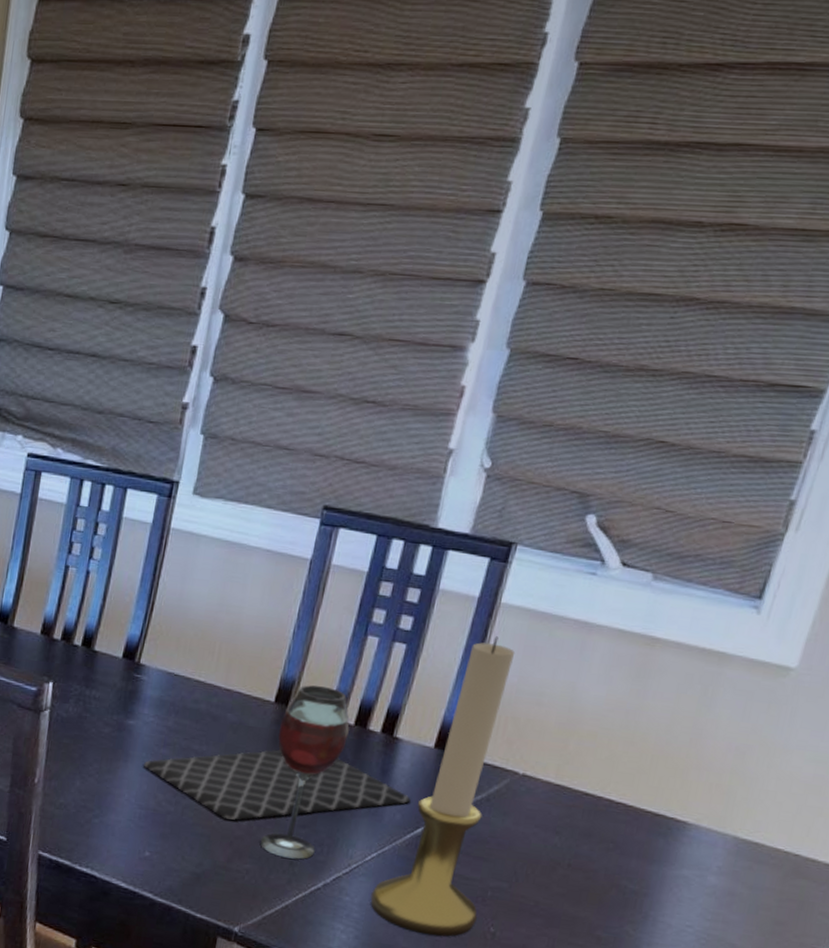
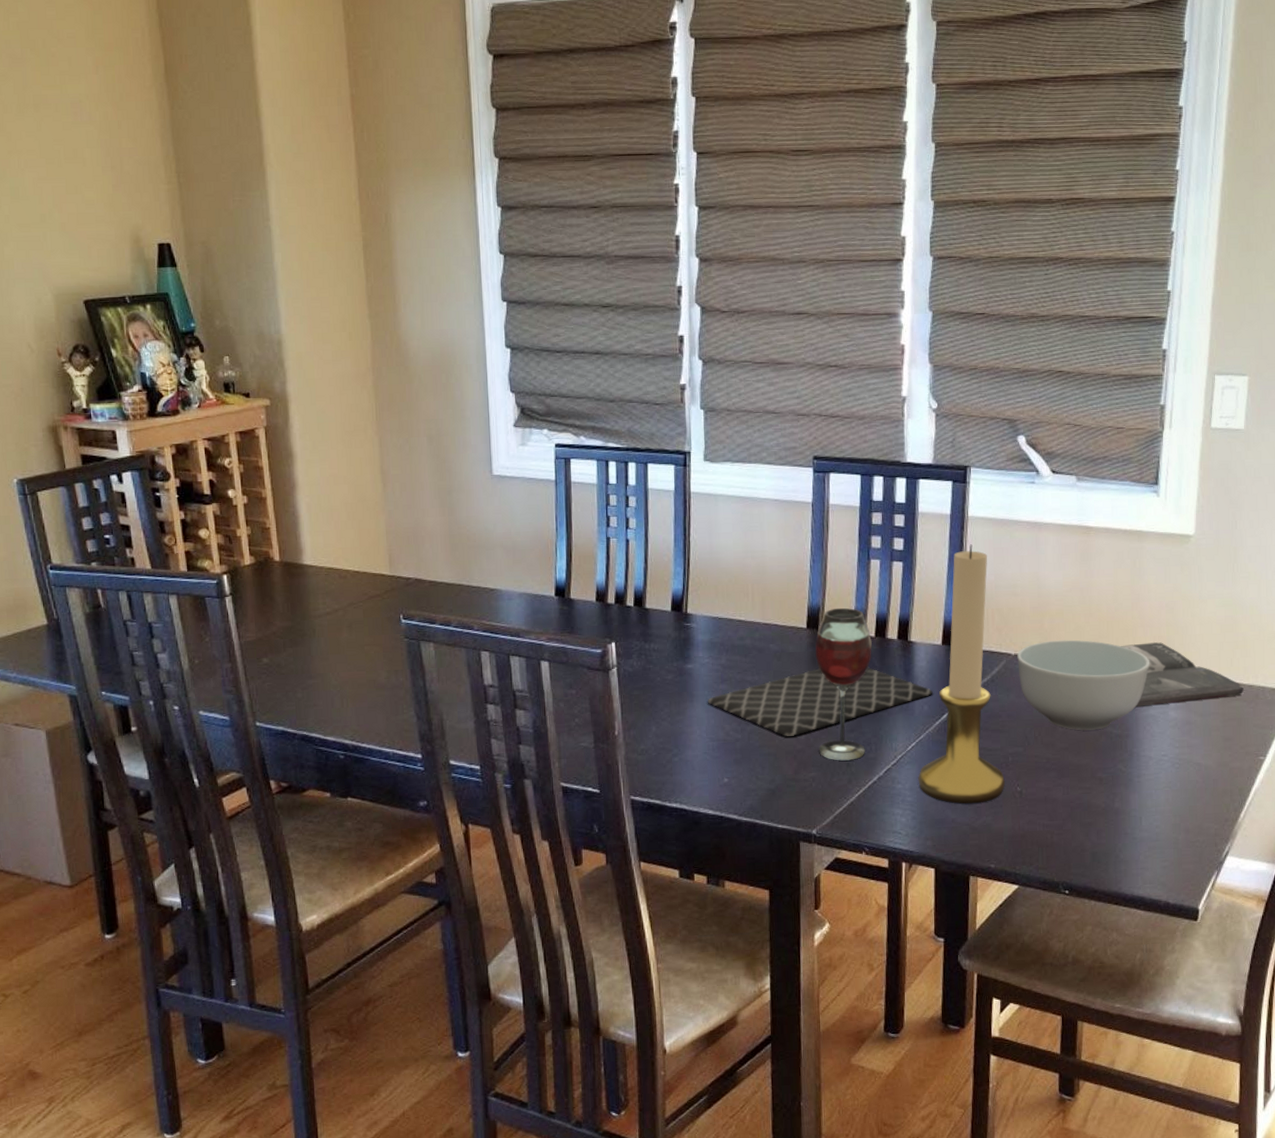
bowl: none [521,765,698,881] -> present [1017,640,1150,731]
magazine: none [663,786,818,874] -> present [1121,642,1245,707]

